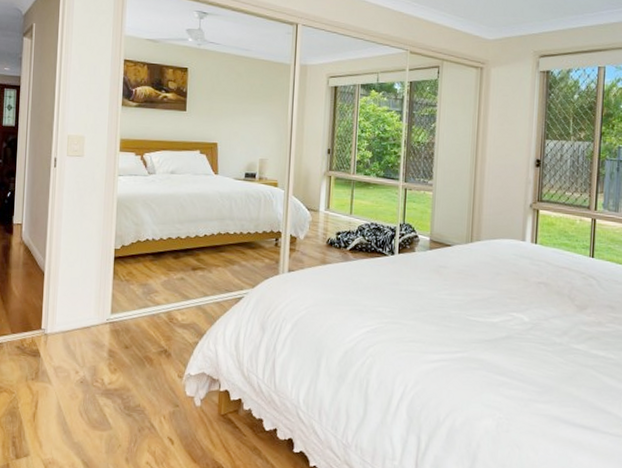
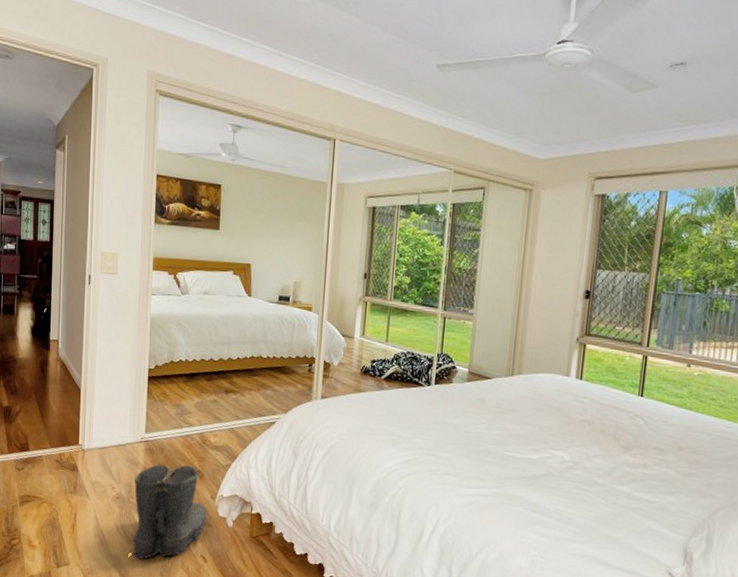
boots: none [93,344,174,445] -> present [129,464,207,559]

